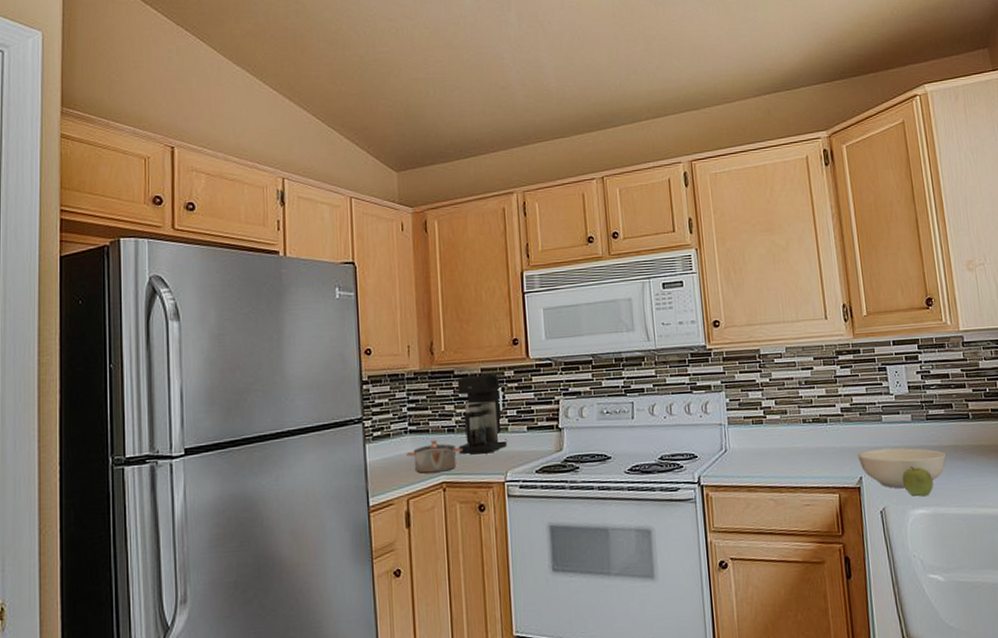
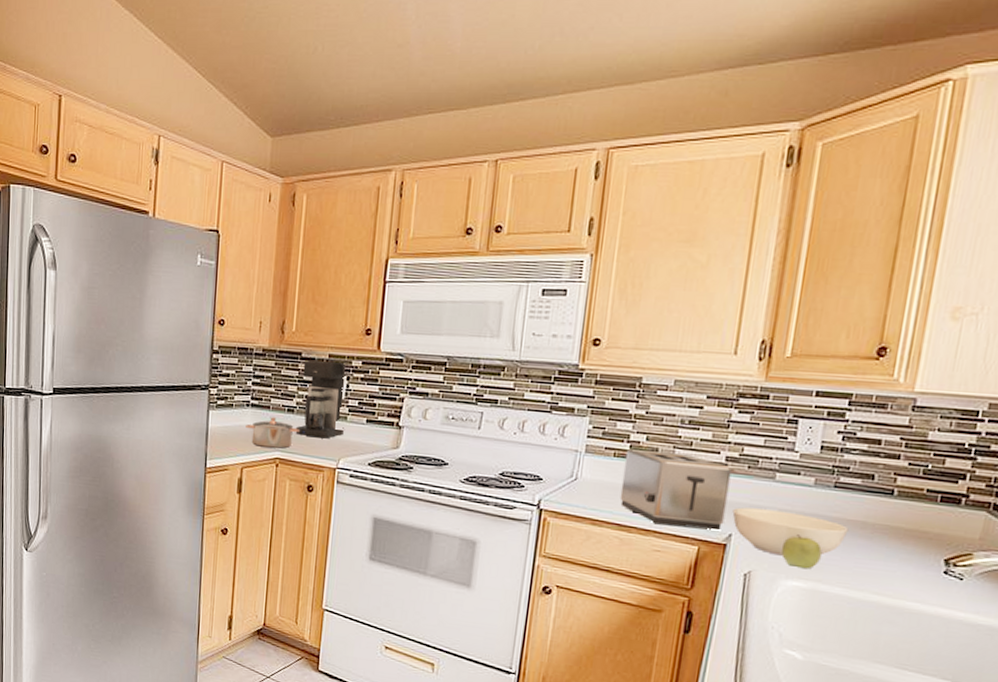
toaster: none [761,411,853,480] -> present [620,449,732,531]

